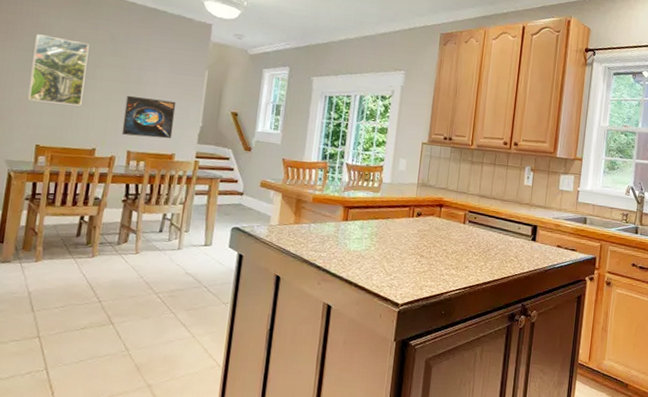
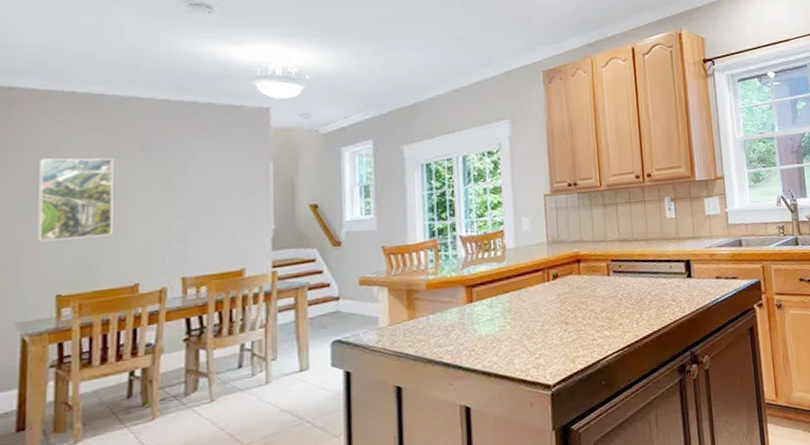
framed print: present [121,95,176,139] -> none [171,206,238,259]

